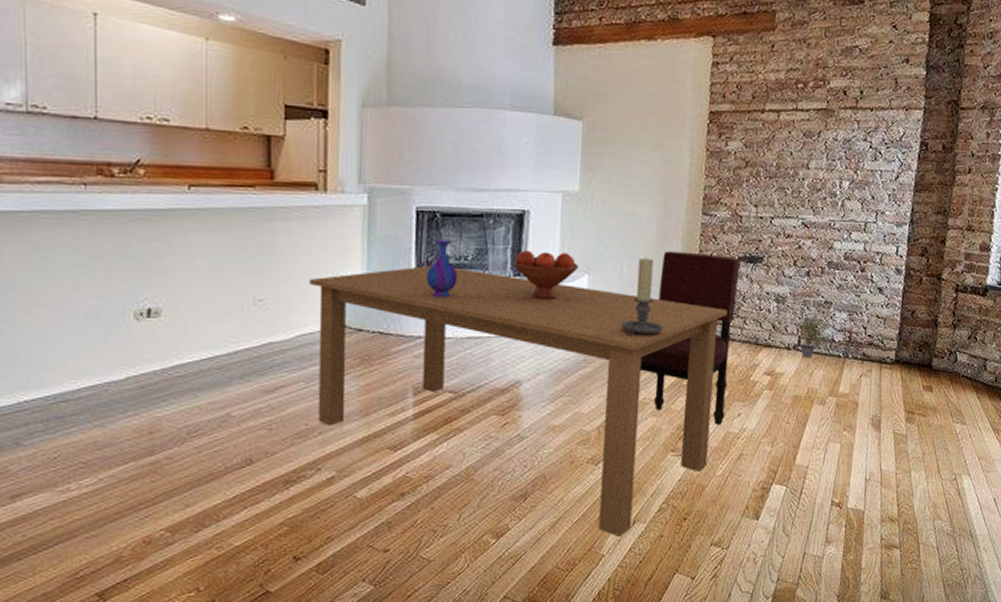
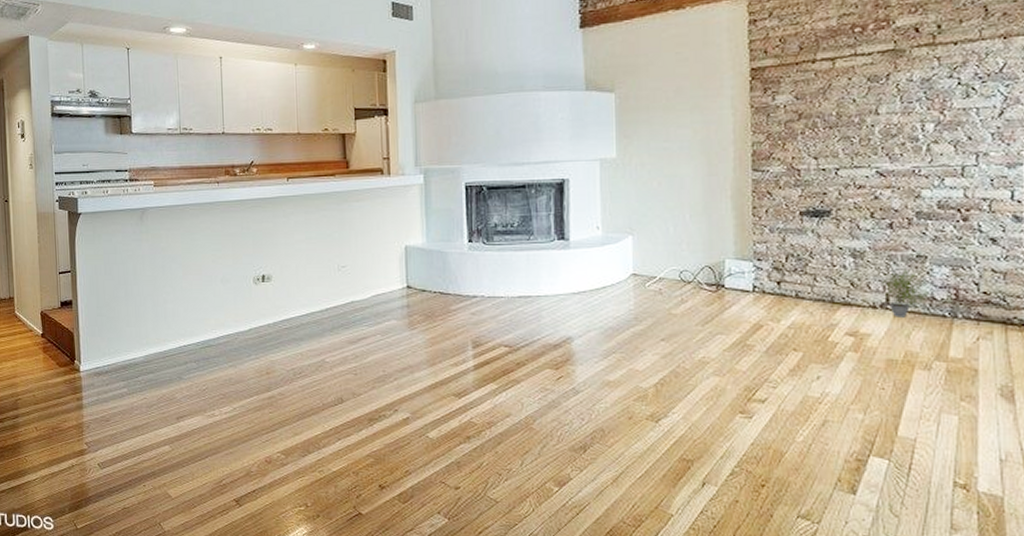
dining table: present [309,265,728,537] -> none [380,232,793,497]
vase: present [426,240,458,298] -> none [477,210,506,261]
fruit bowl: present [513,249,579,300] -> none [557,215,622,261]
candle holder: present [620,258,663,336] -> none [671,217,718,295]
dining chair: present [640,251,740,424] -> none [696,209,803,387]

